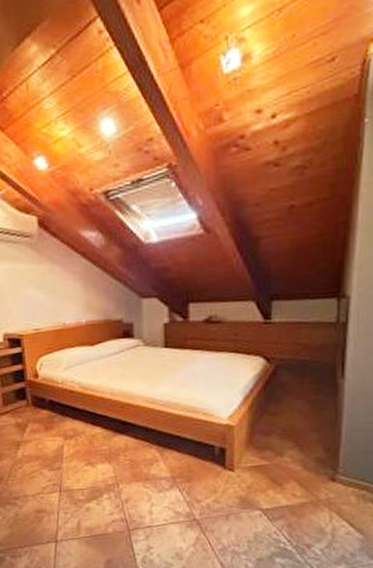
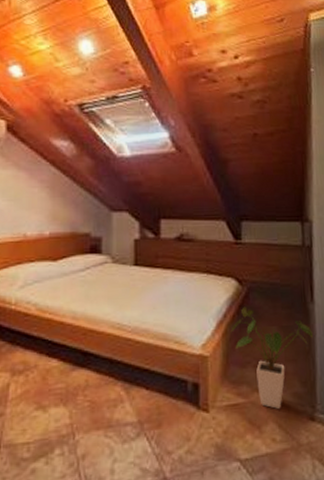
house plant: none [257,382,340,470] -> present [230,306,313,409]

